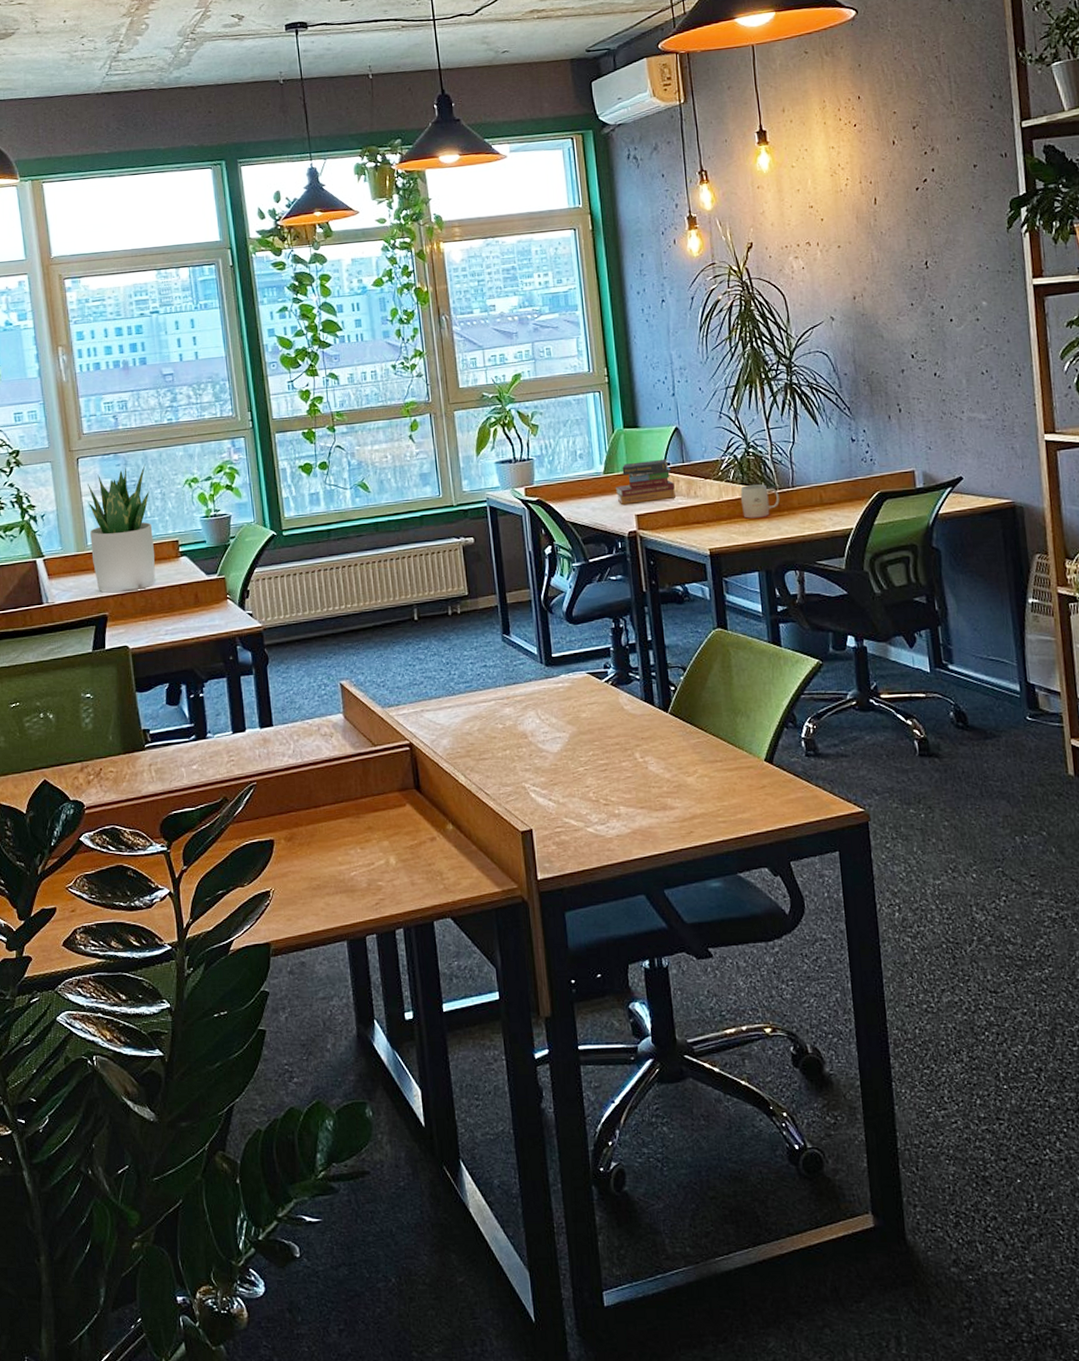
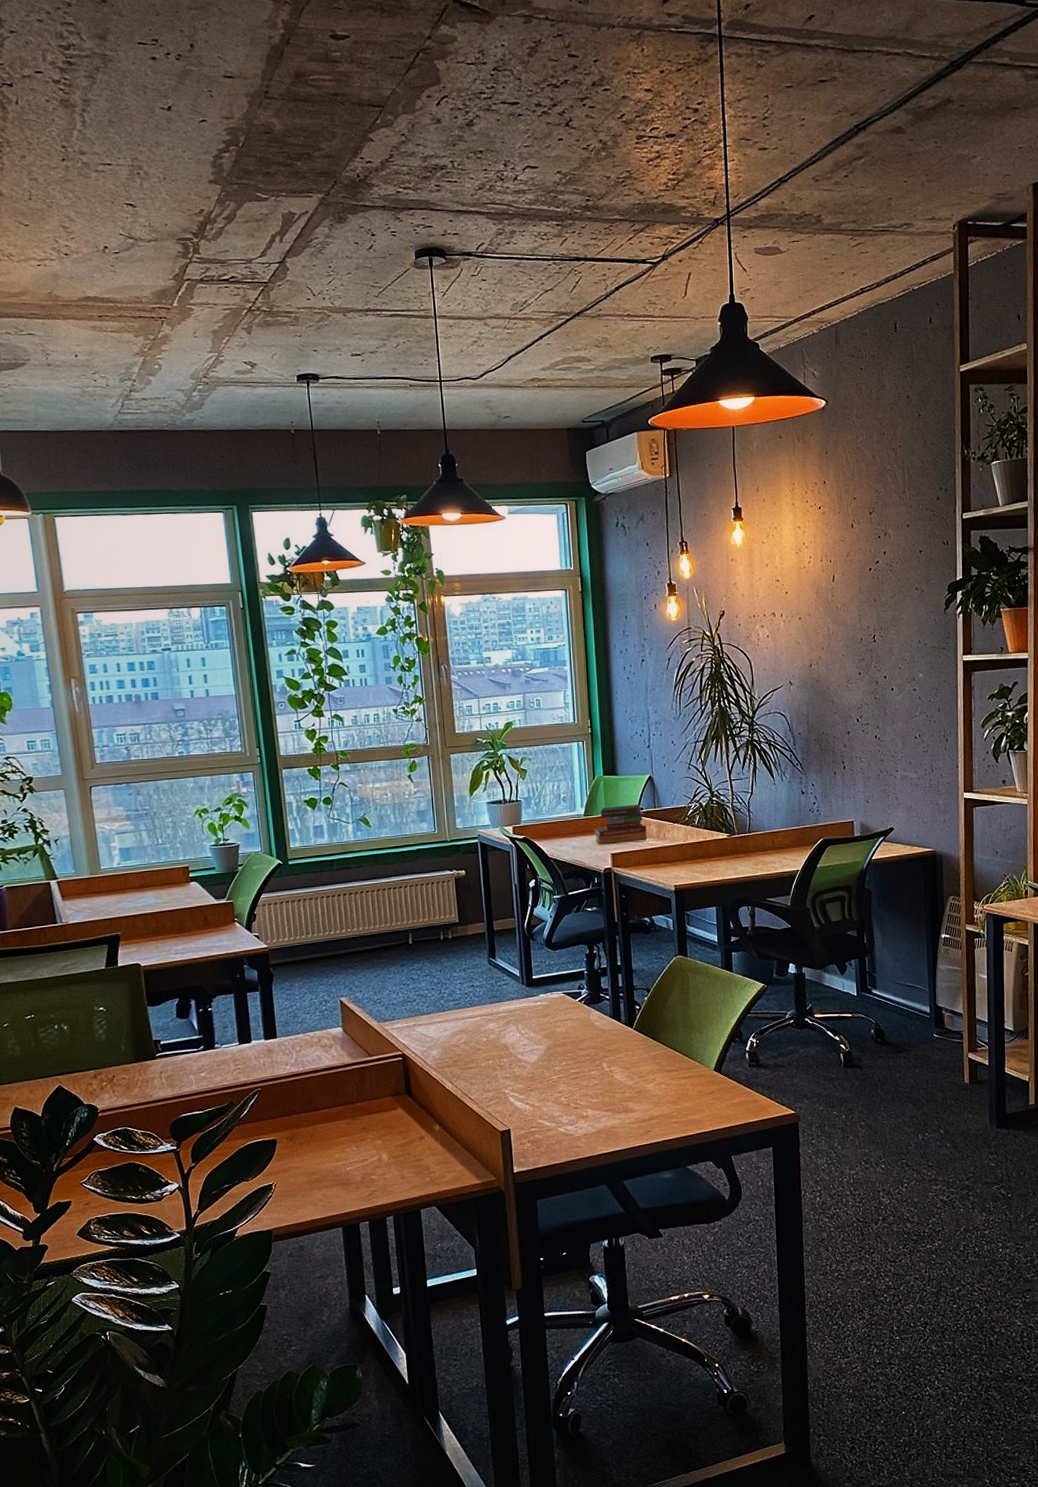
planter: present [87,463,156,594] -> none [100,793,167,915]
mug: present [740,484,780,519] -> none [704,829,737,859]

